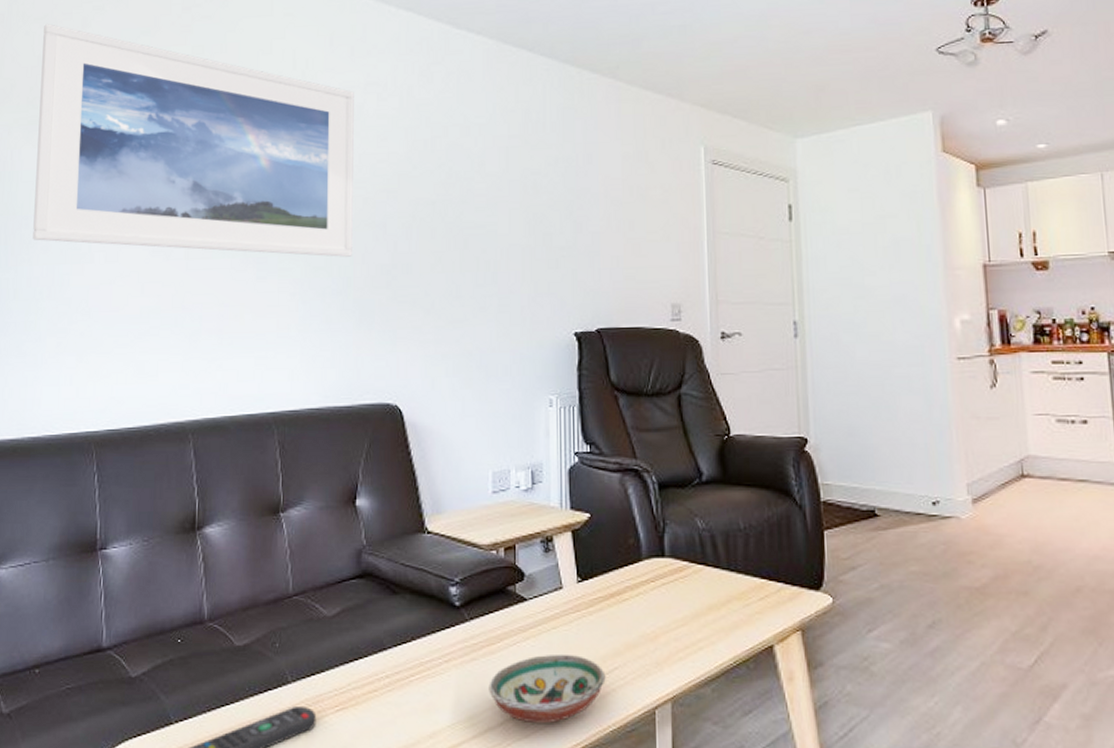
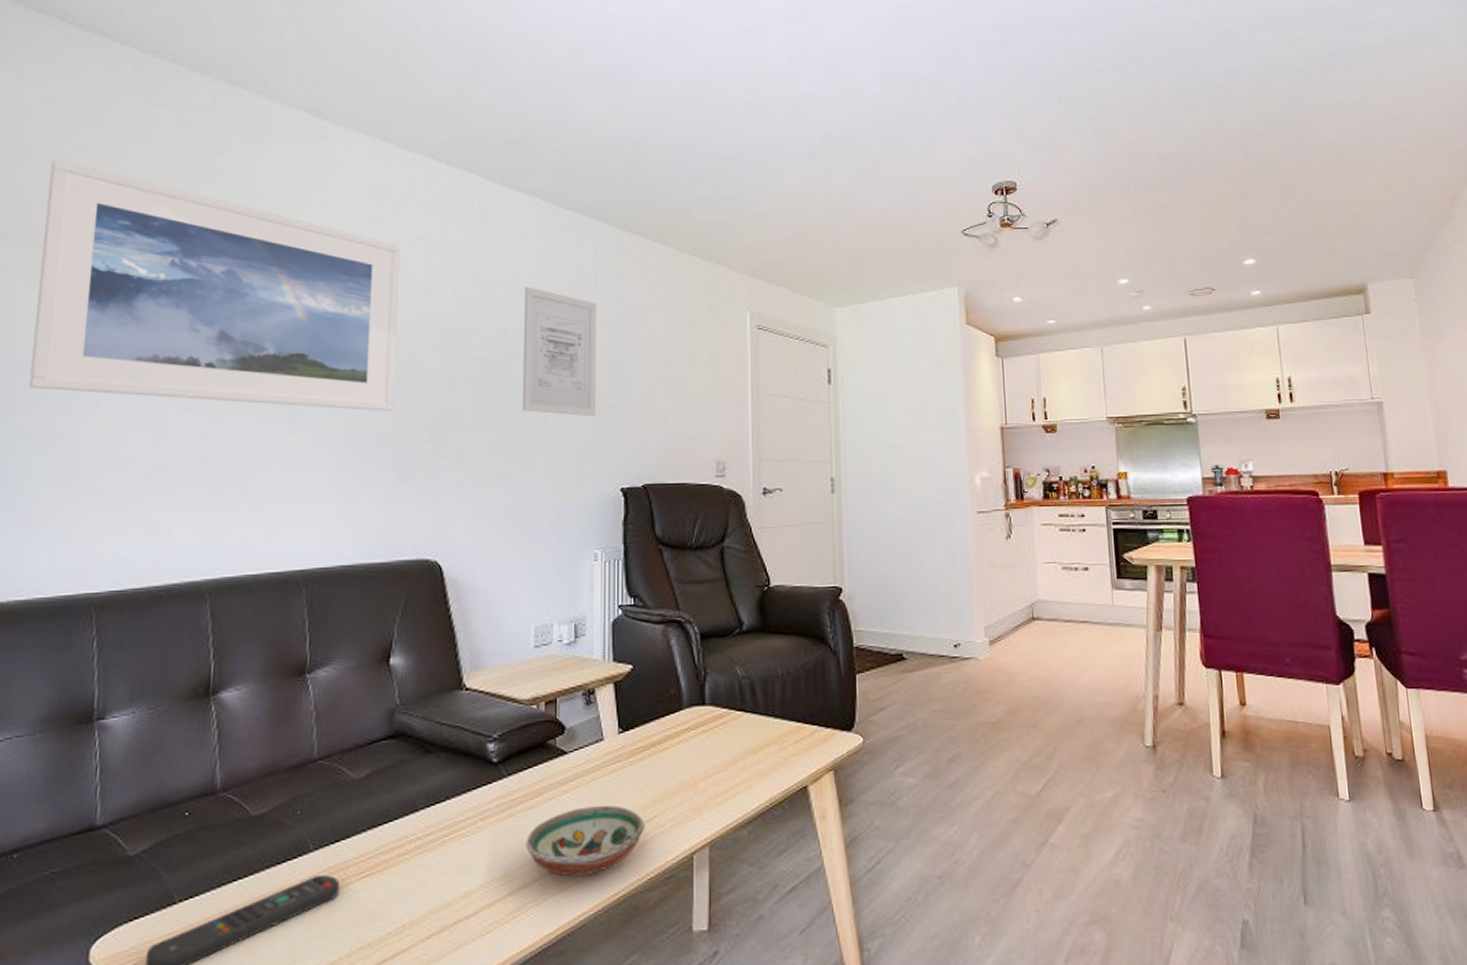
wall art: none [474,128,549,260] -> present [522,287,597,417]

